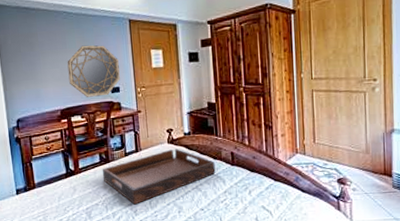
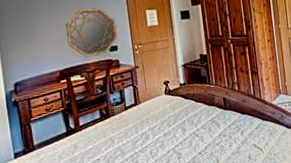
serving tray: present [102,149,216,205] -> none [102,99,210,156]

